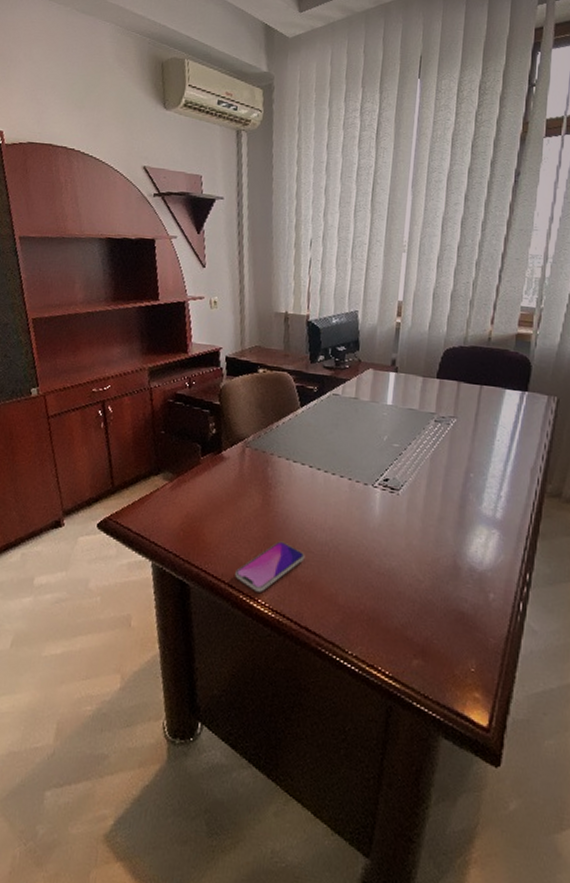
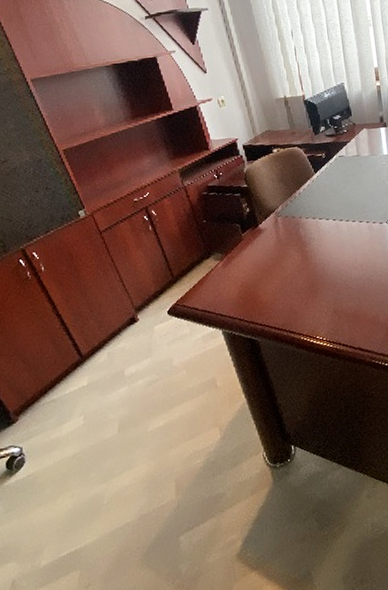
smartphone: present [235,541,305,592] -> none [293,285,346,331]

